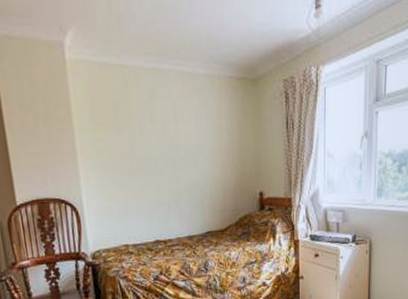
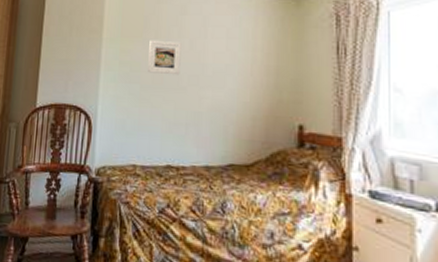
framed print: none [123,126,157,160] -> present [148,40,182,76]

